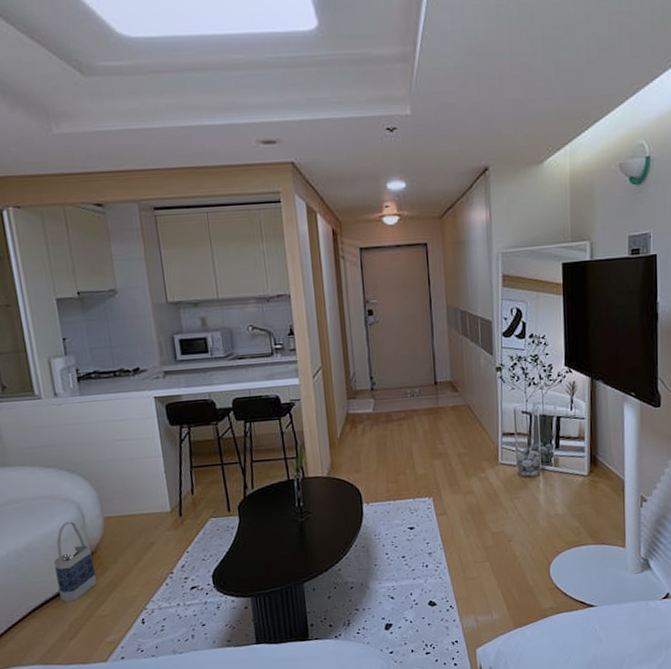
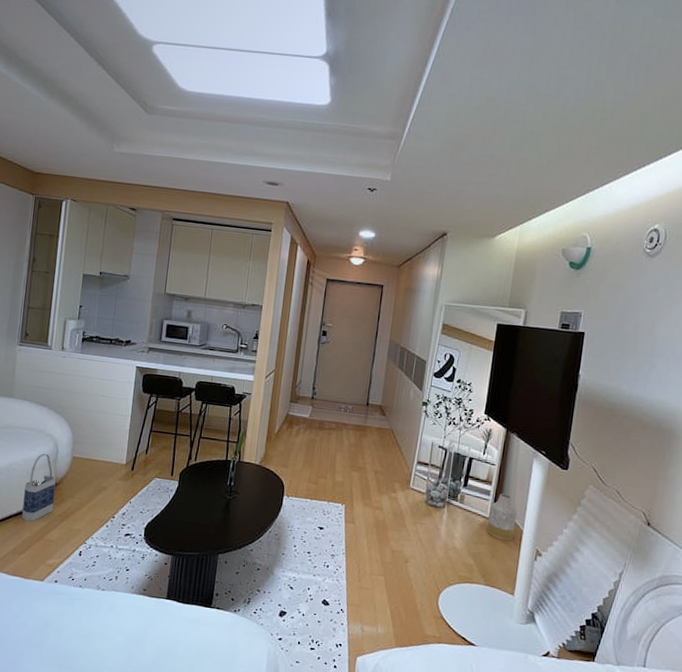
vase: none [587,446,616,495] -> present [487,493,517,541]

